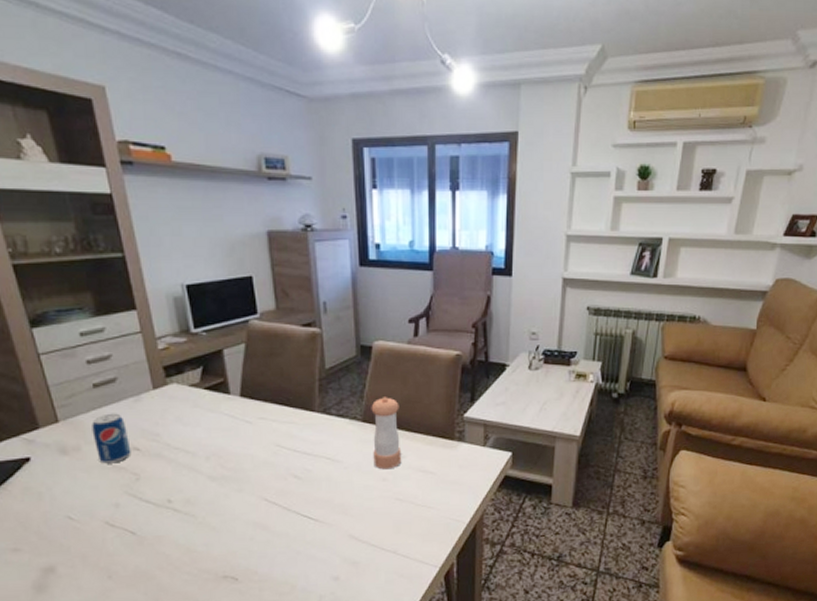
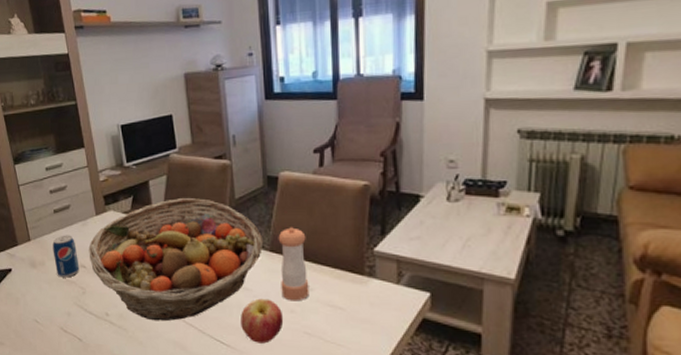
fruit basket: none [143,369,356,503] -> present [88,198,264,322]
apple: none [330,469,375,514] -> present [241,298,284,344]

